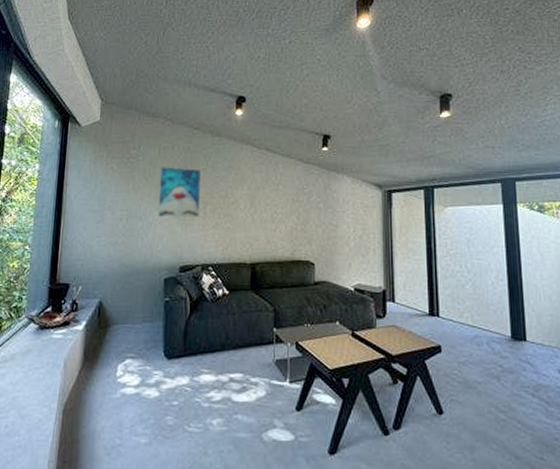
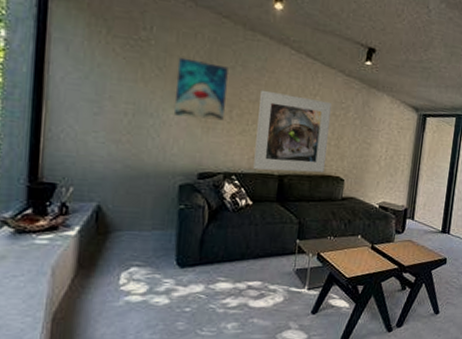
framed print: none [227,185,295,260] -> present [253,89,331,173]

